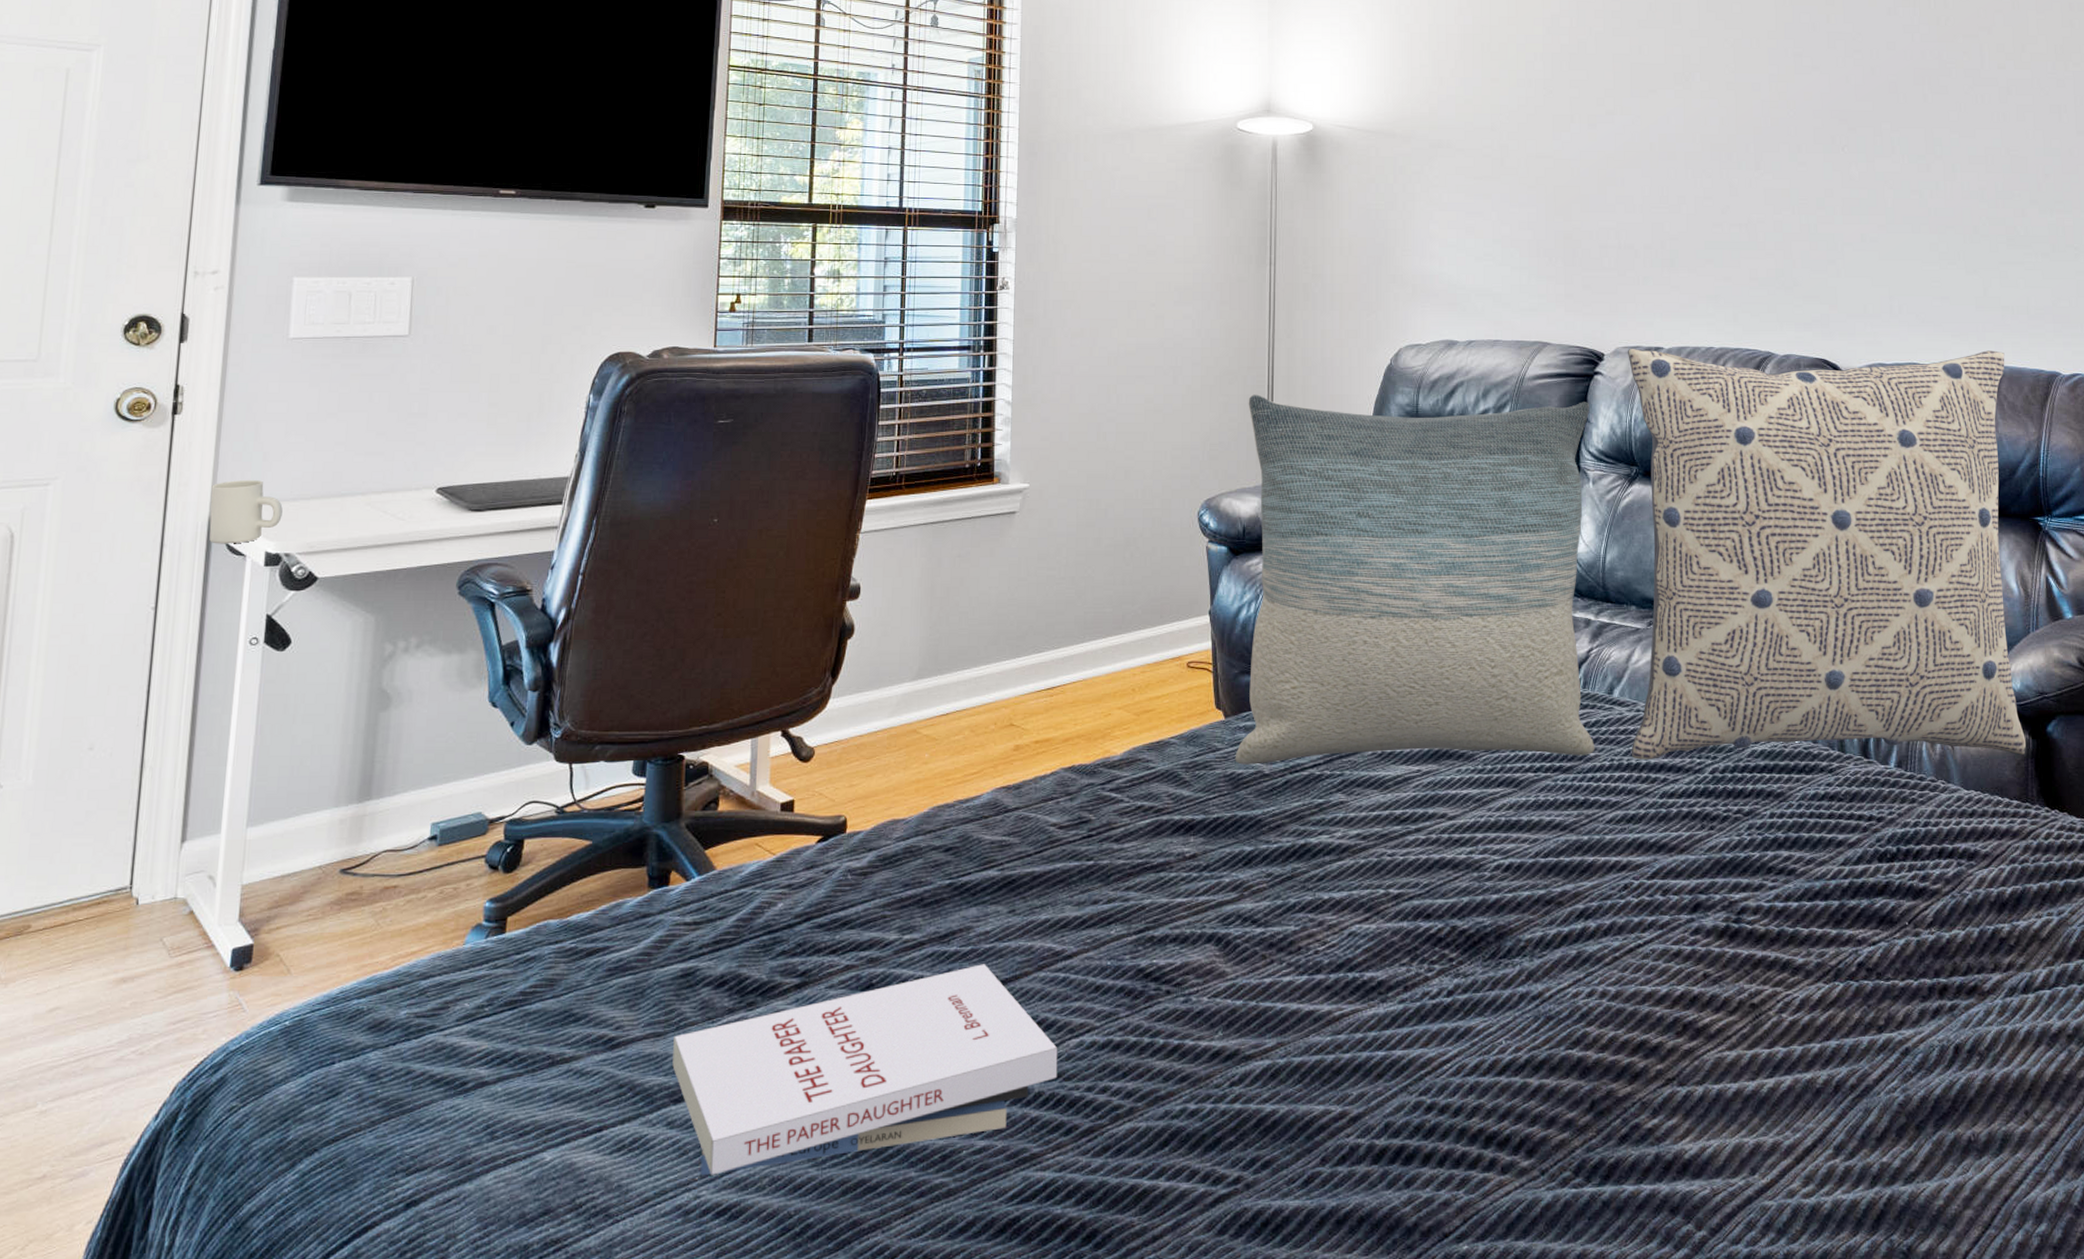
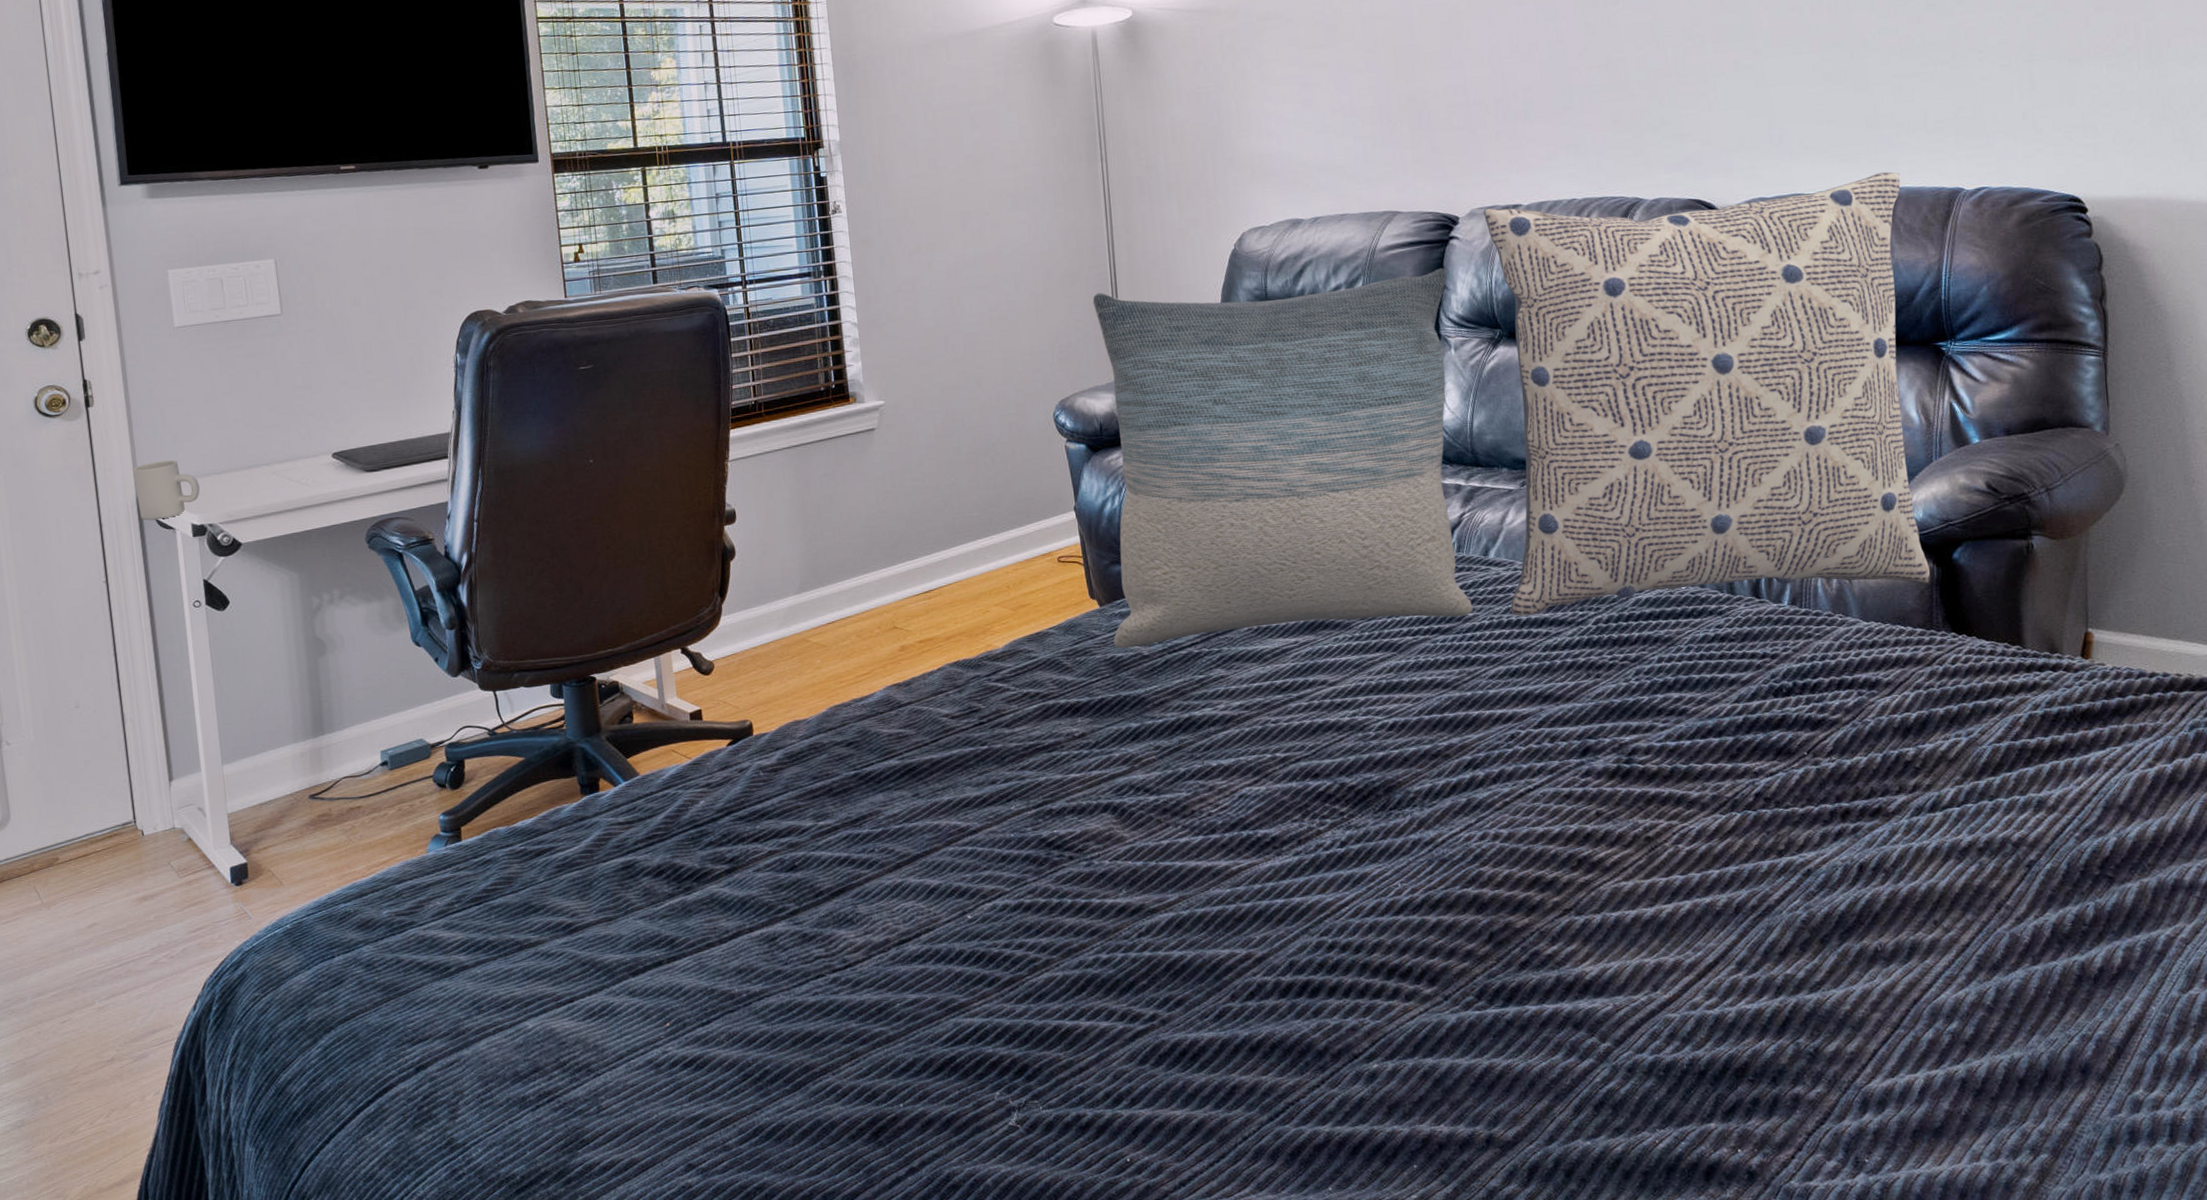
books: present [672,964,1058,1176] -> none [624,843,976,1035]

